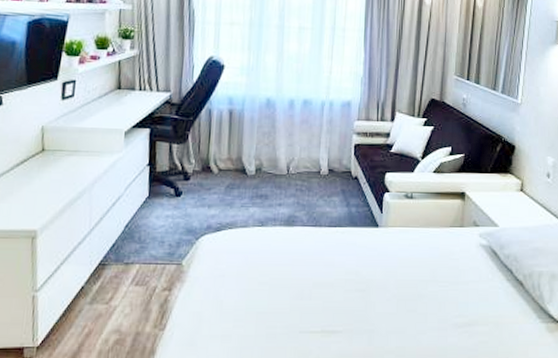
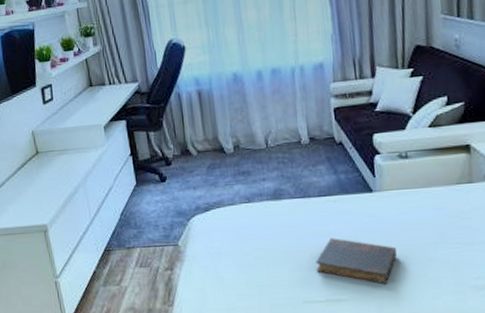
book: none [317,269,392,318] -> present [316,238,397,285]

